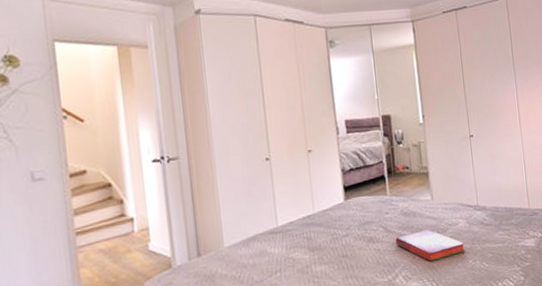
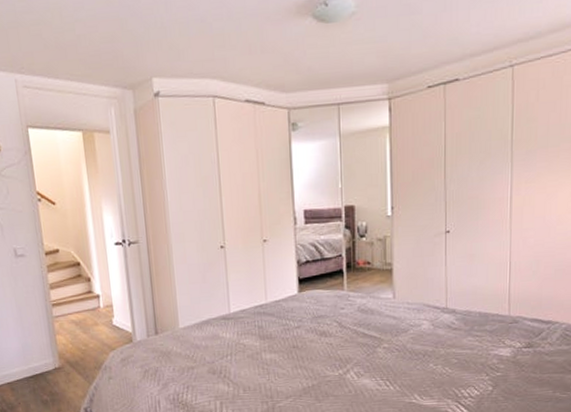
hardback book: present [395,229,465,262] -> none [349,328,426,361]

